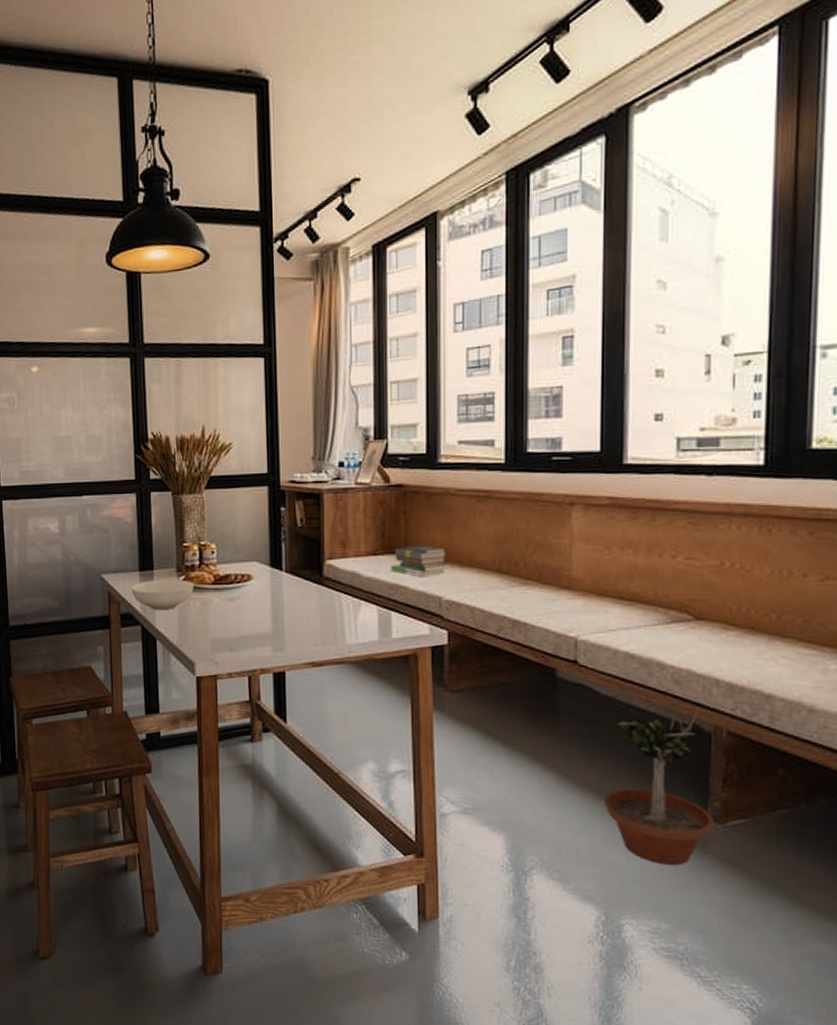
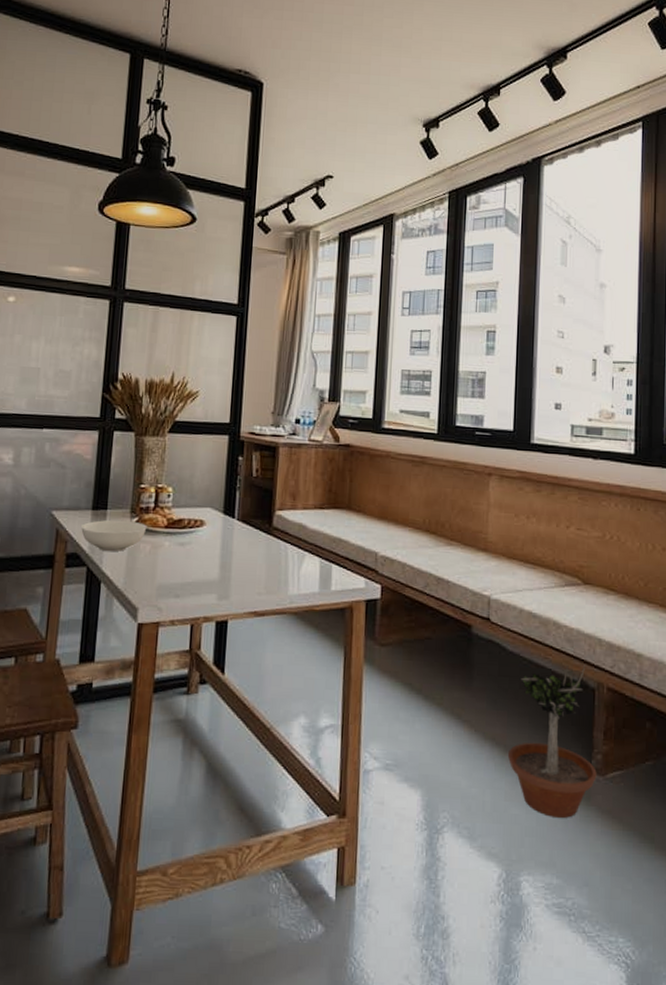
books: present [391,545,450,578] -> none [334,502,386,533]

